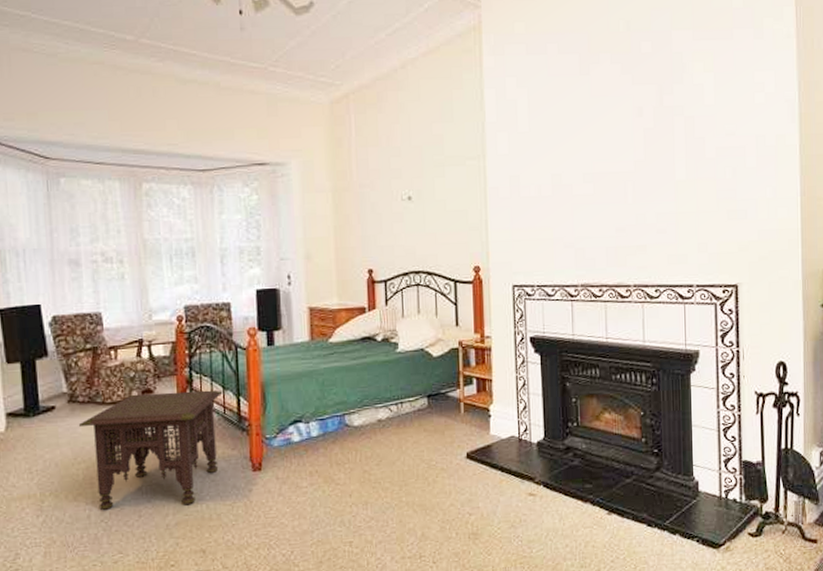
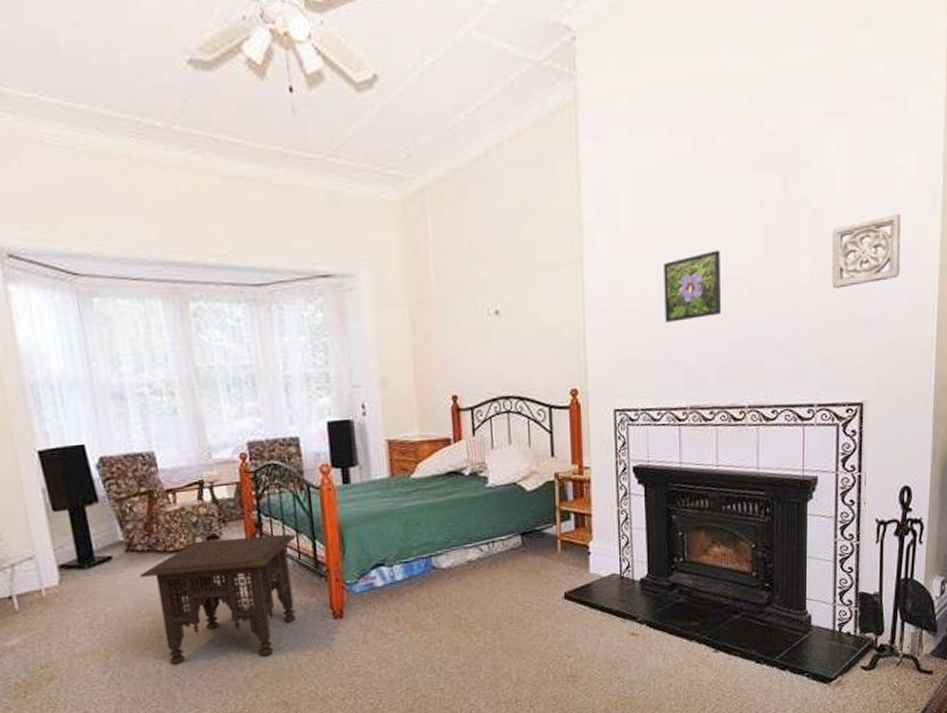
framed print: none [556,149,608,210] -> present [664,250,722,322]
wall ornament: none [704,122,765,184] -> present [832,213,902,289]

